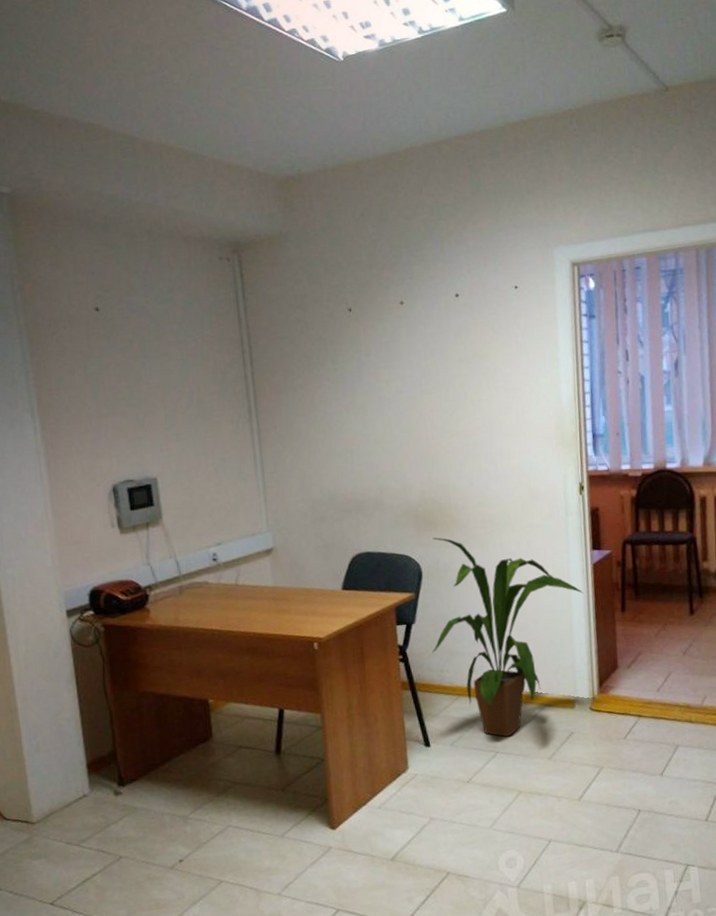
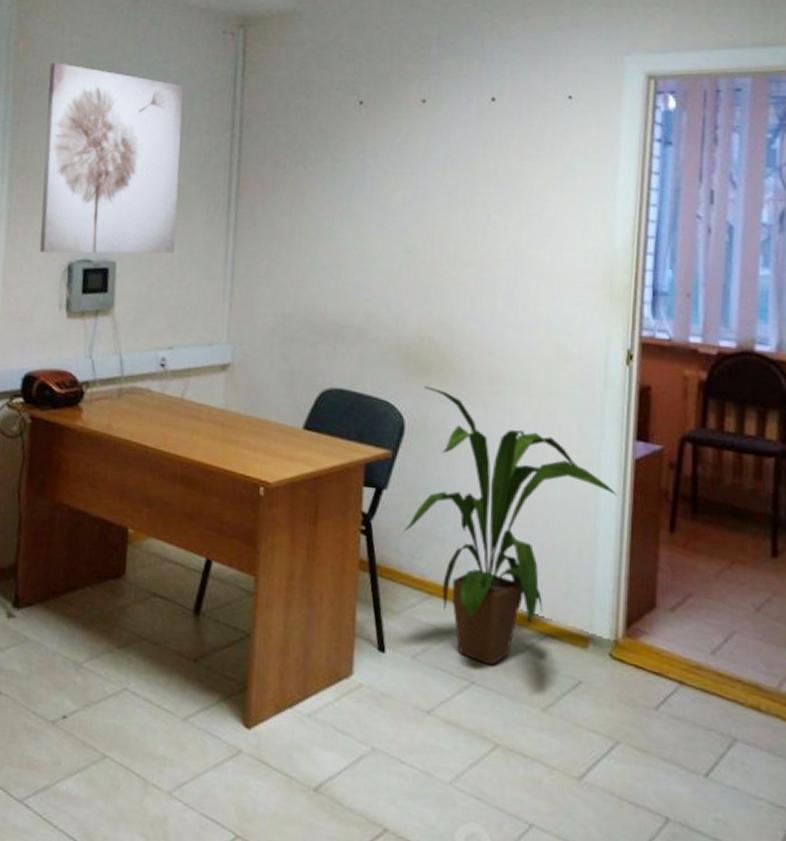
wall art: none [59,302,208,480] -> present [39,62,183,254]

